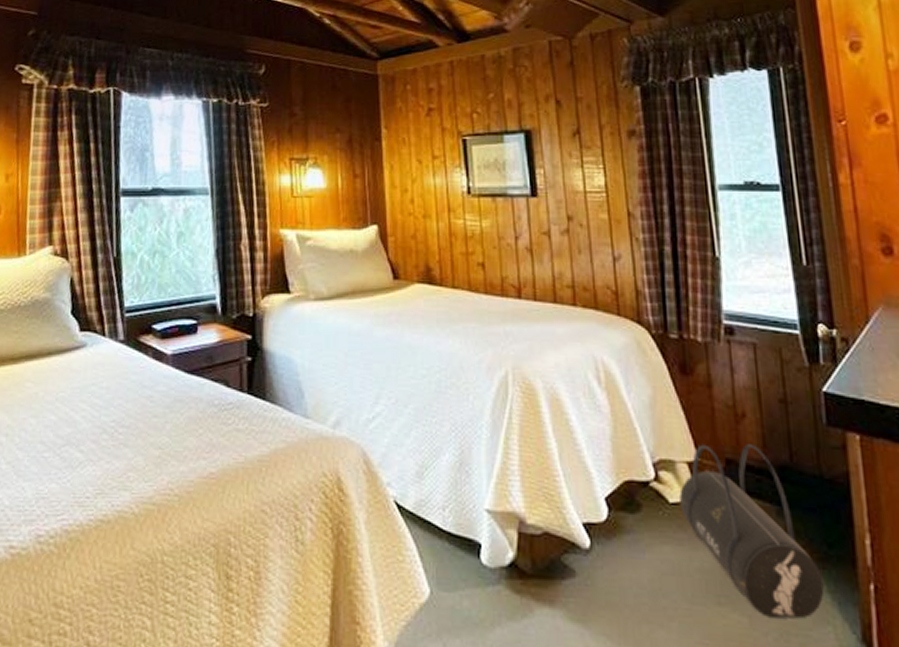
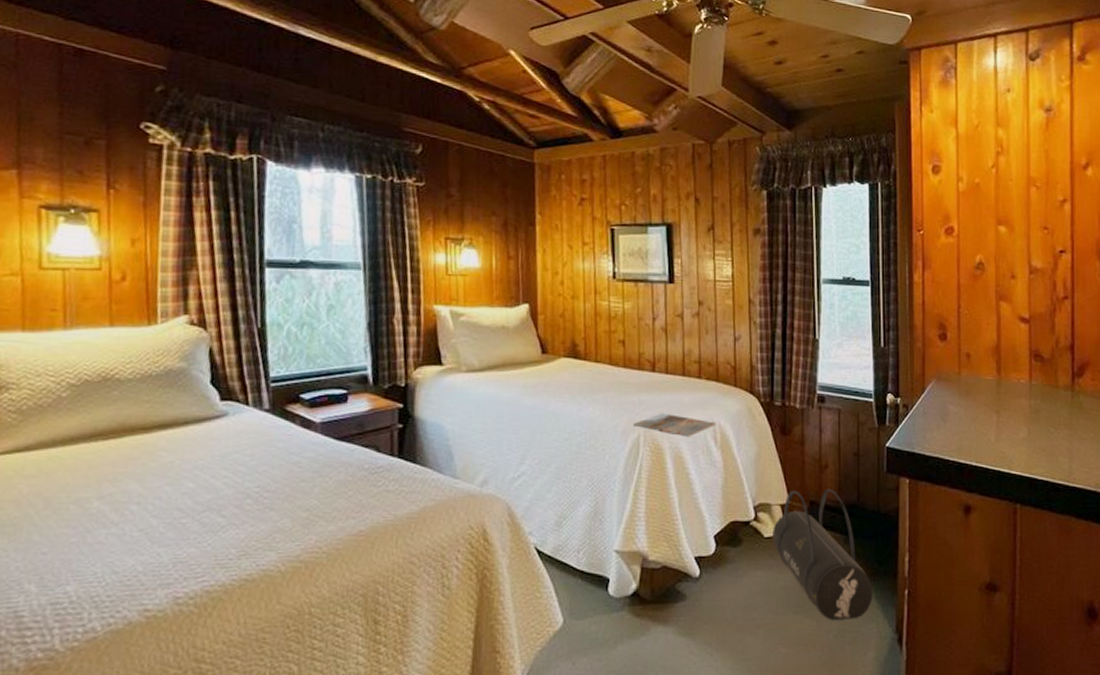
magazine: none [498,346,598,376] -> present [632,413,716,437]

